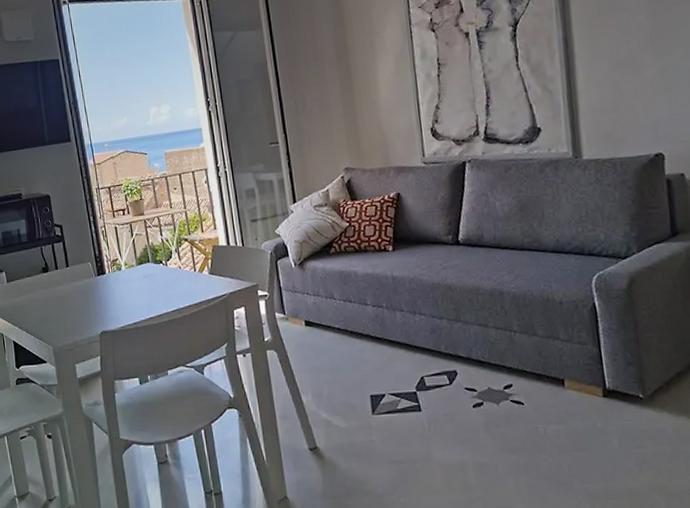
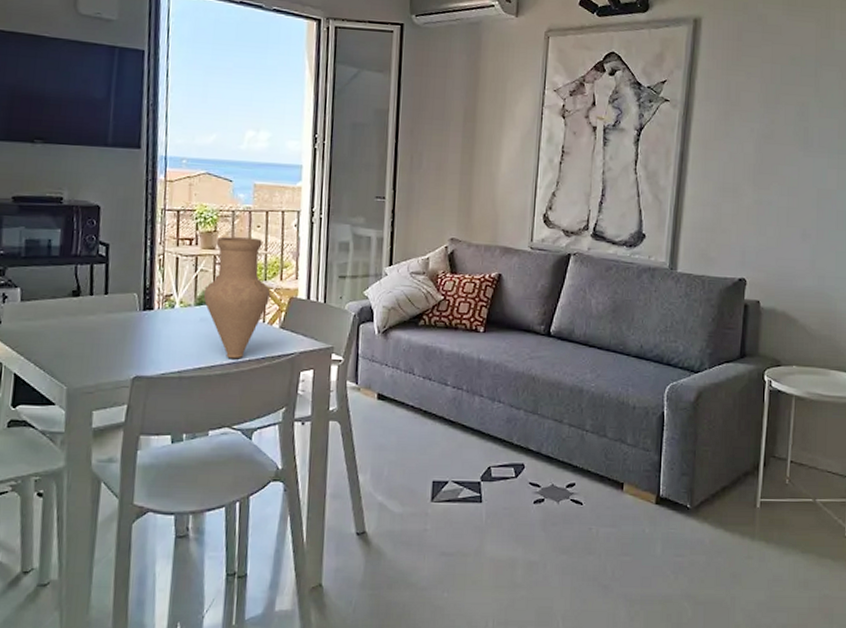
vase: none [141,199,196,307] -> present [203,236,270,359]

